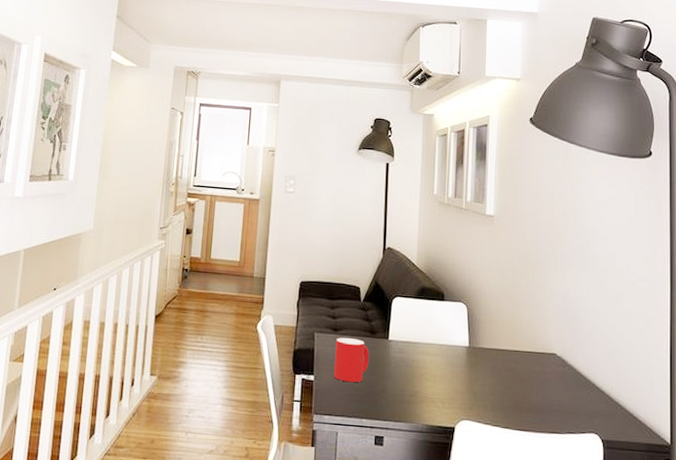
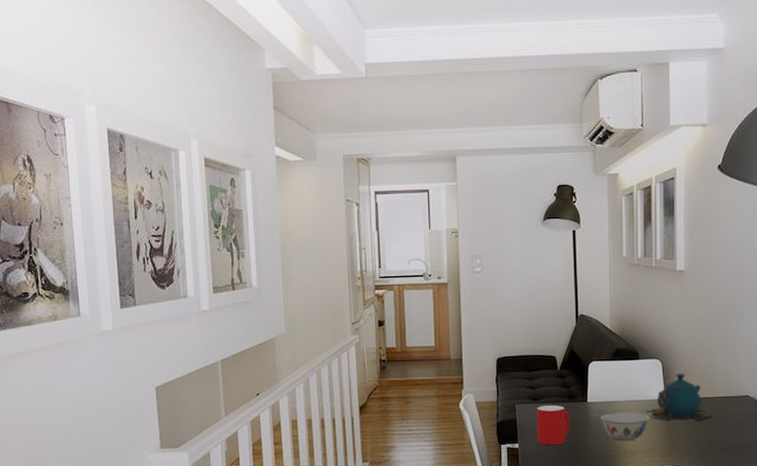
bowl: none [401,354,452,387] -> present [600,412,650,441]
teapot: none [449,320,519,374] -> present [646,373,714,420]

